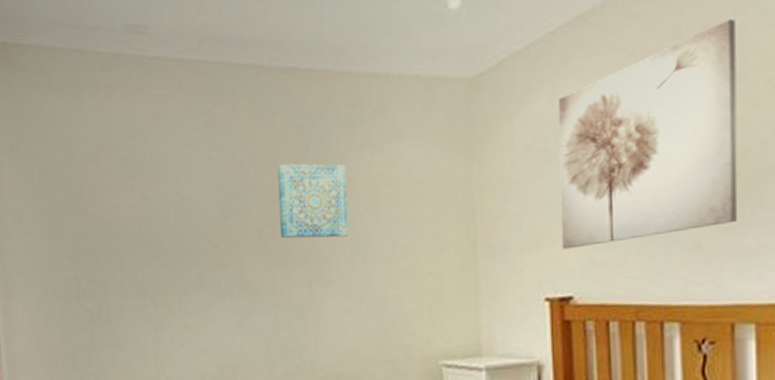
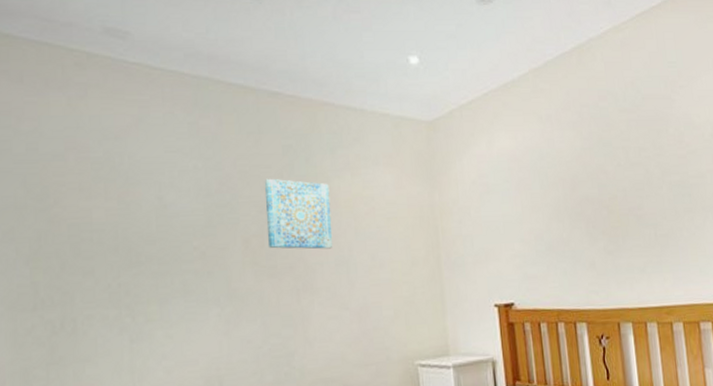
wall art: present [558,19,738,250] -> none [494,103,614,265]

